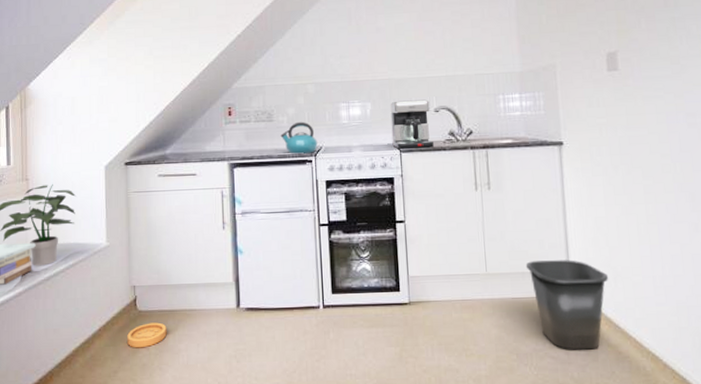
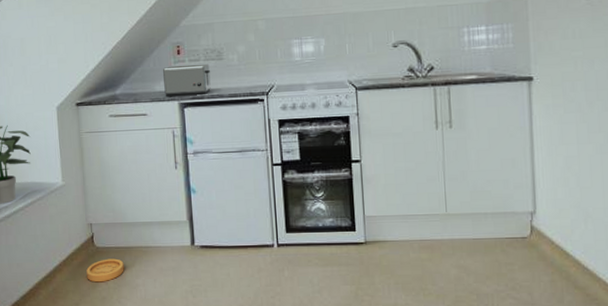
toaster: none [213,125,261,158] -> present [162,63,211,98]
kettle: present [280,121,318,154] -> none [231,59,270,93]
coffee maker: present [390,99,434,149] -> none [345,34,392,87]
waste bin: present [525,260,609,350] -> none [488,200,579,292]

